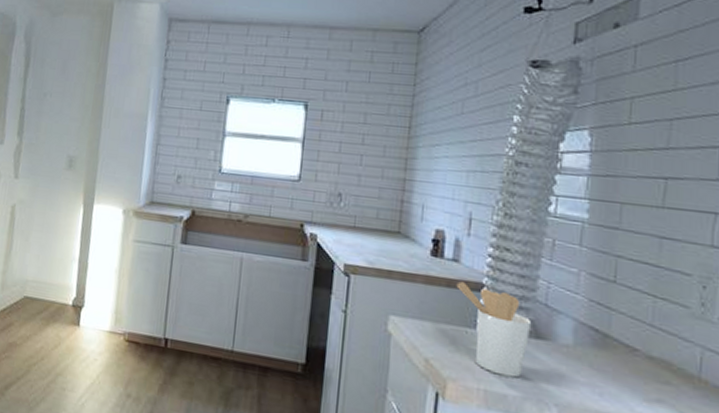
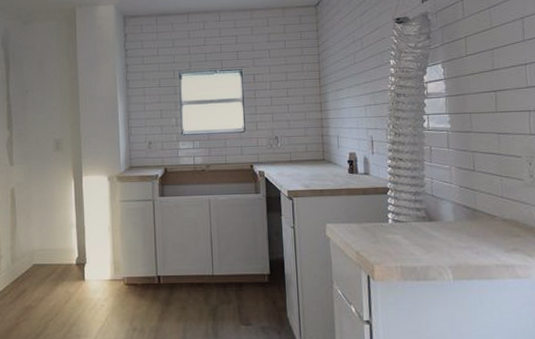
utensil holder: present [456,281,532,378] -> none [370,189,425,253]

